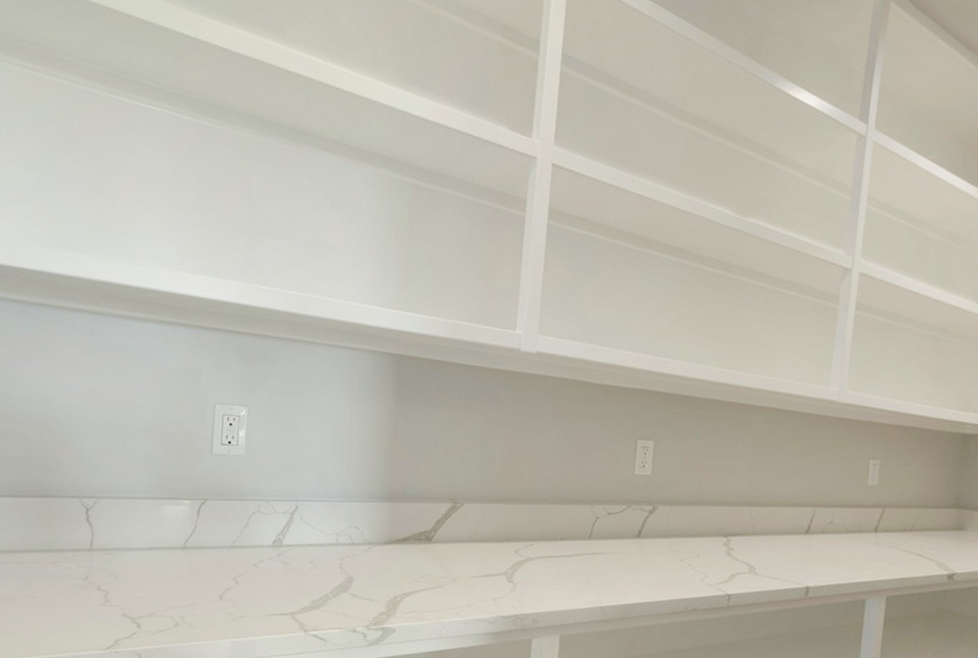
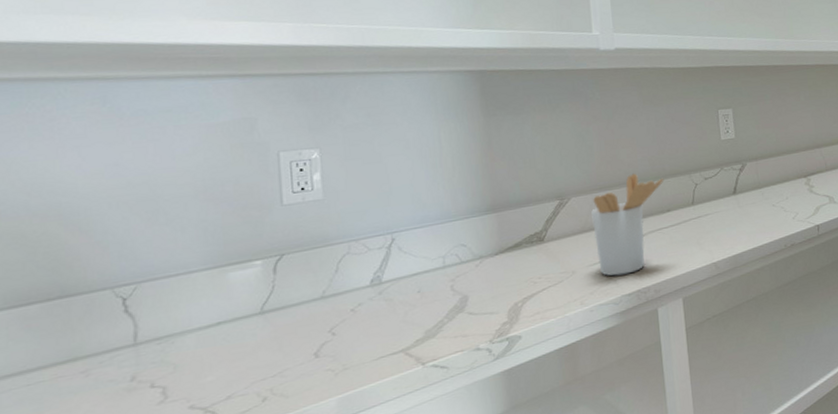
utensil holder: none [480,491,564,596] -> present [591,173,664,276]

